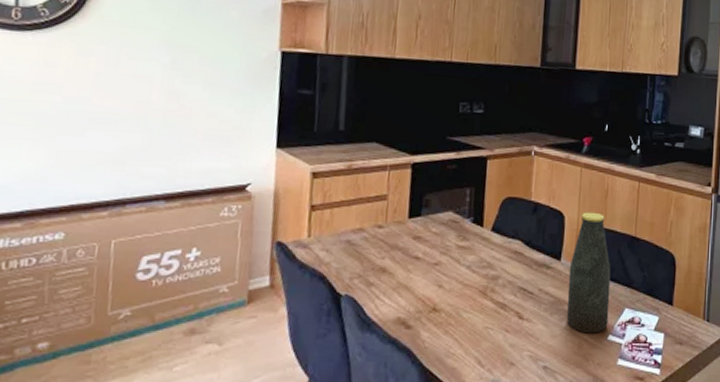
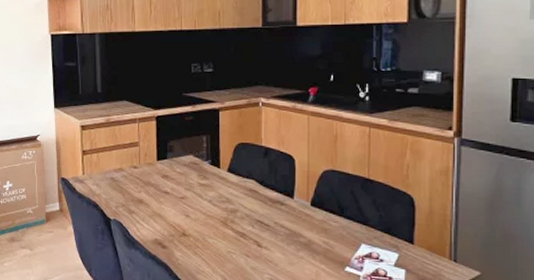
bottle: present [566,212,611,334] -> none [302,155,345,265]

